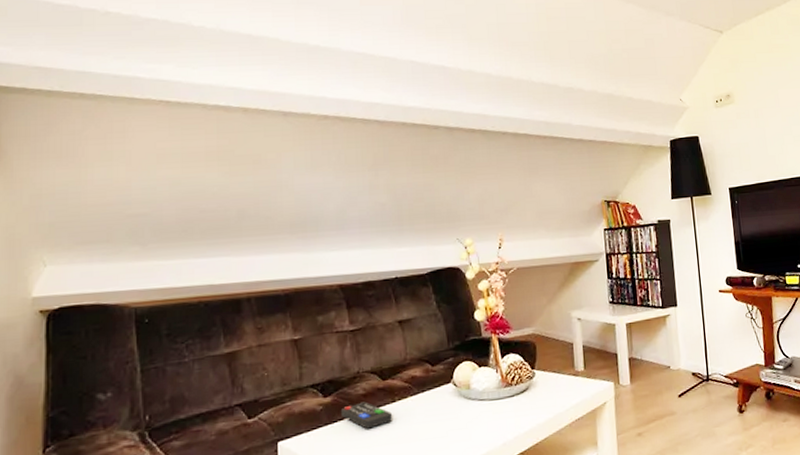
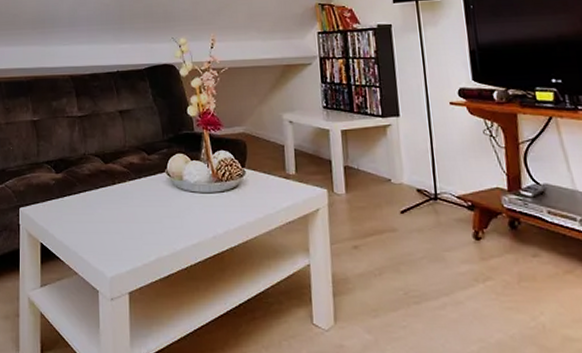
remote control: present [340,401,393,429] -> none [69,181,114,206]

